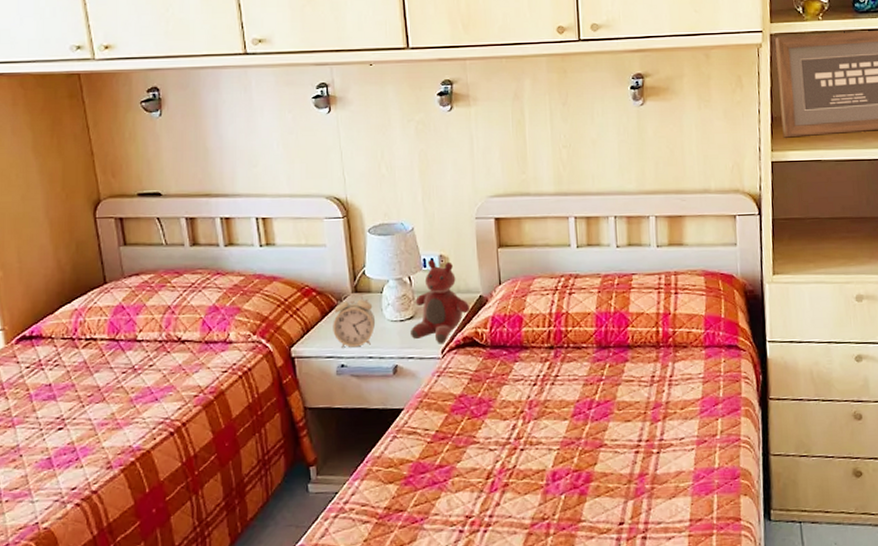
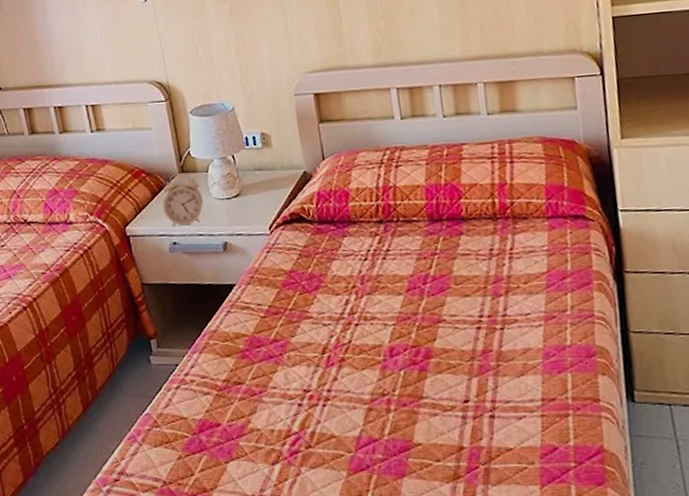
teddy bear: present [411,259,470,344] -> none [237,138,295,221]

